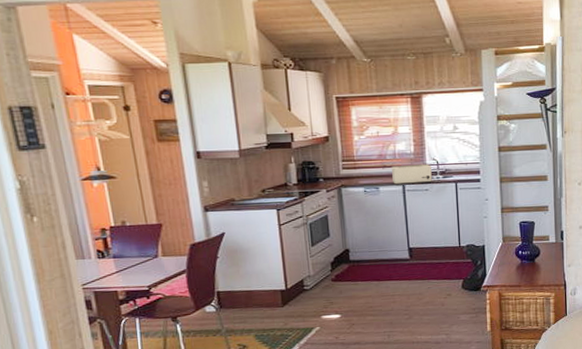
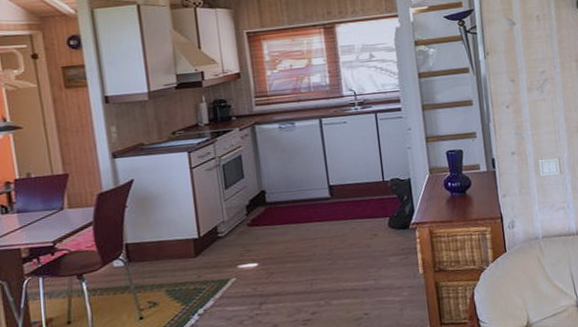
toaster: present [392,164,432,186] -> none [307,96,350,120]

